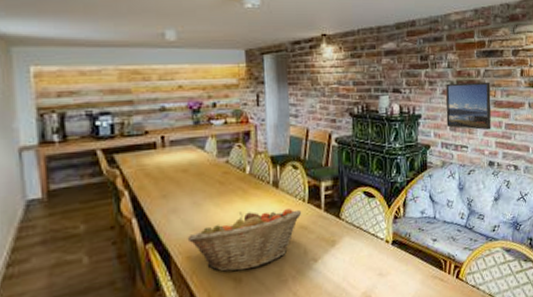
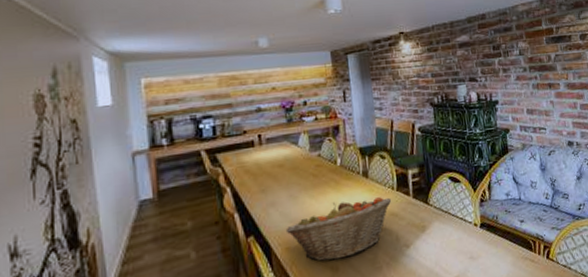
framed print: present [446,81,491,130] -> none [519,65,567,112]

